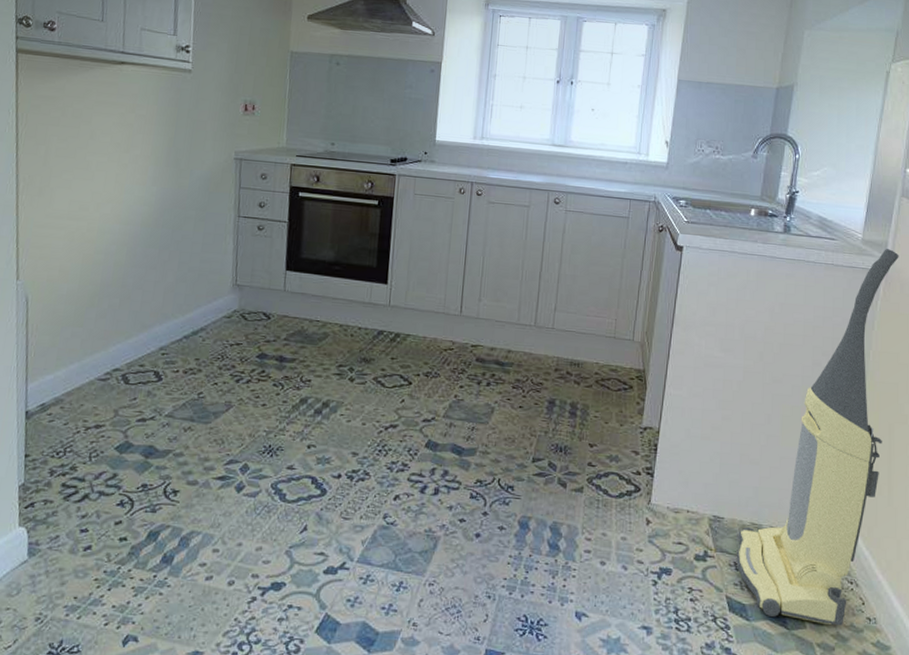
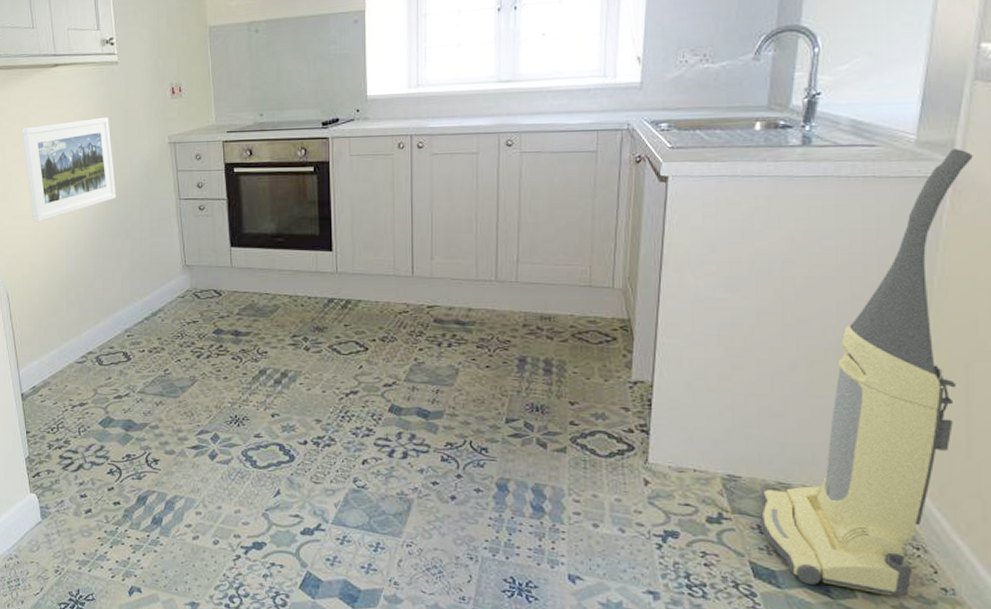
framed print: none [70,121,174,224] -> present [22,117,116,223]

